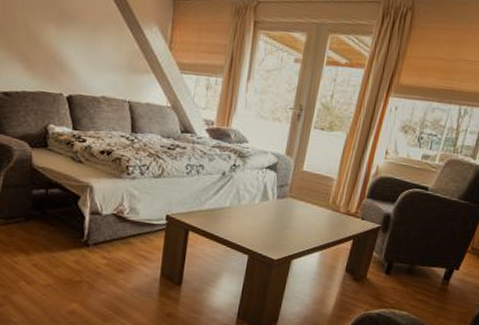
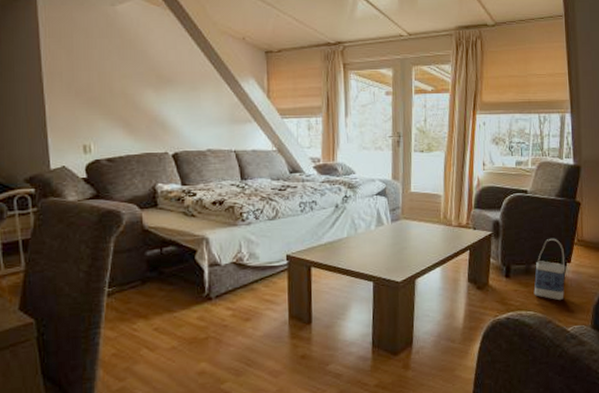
bag: none [412,241,455,306] -> present [534,238,566,301]

